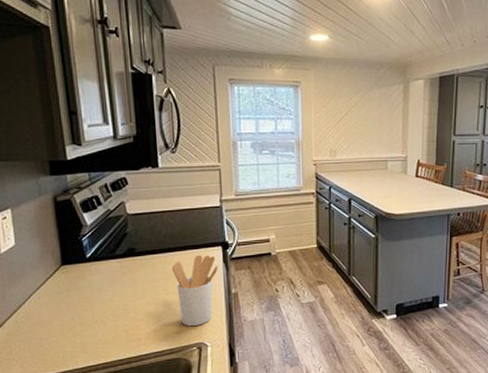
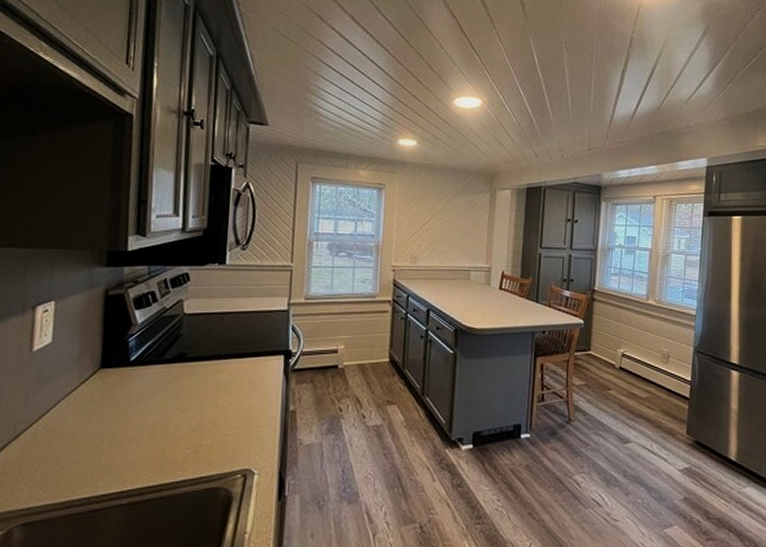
utensil holder: present [171,255,218,327] -> none [224,365,277,449]

